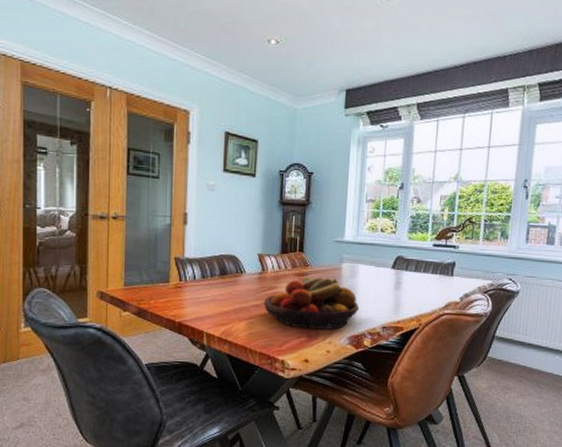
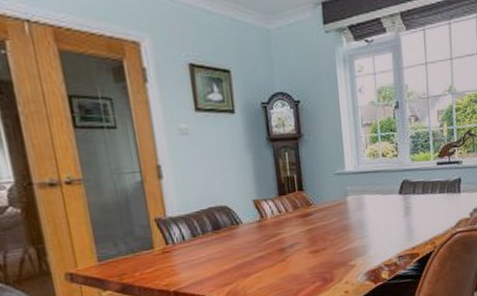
fruit bowl: present [264,276,360,330] -> none [268,214,372,274]

